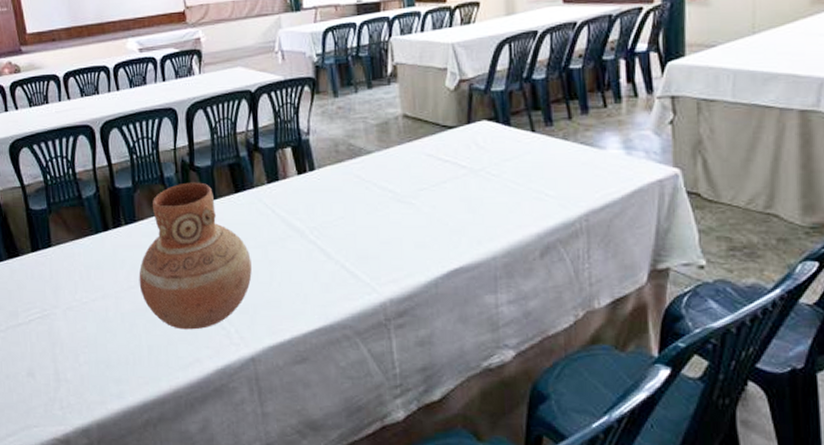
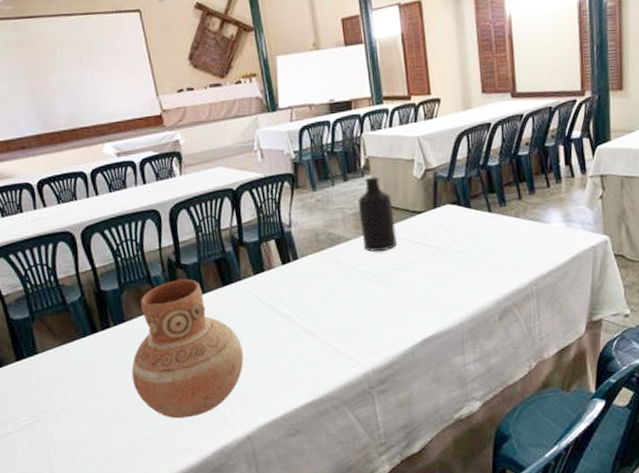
bottle: none [382,85,424,167] -> present [357,176,397,252]

